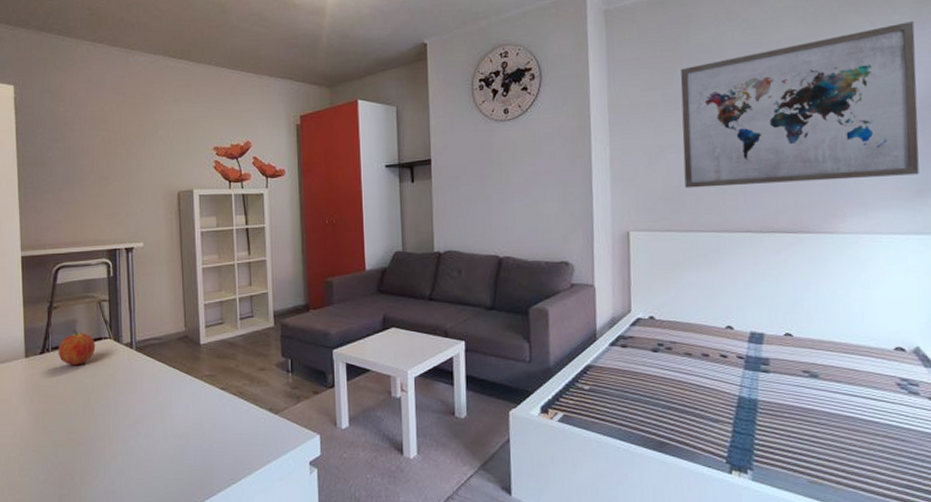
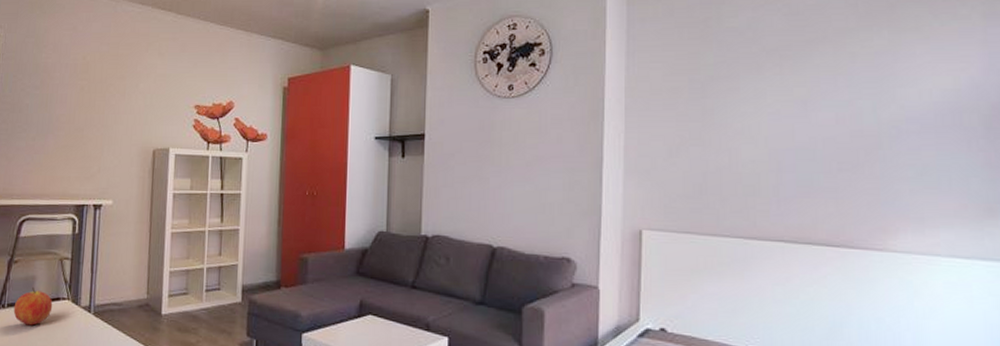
wall art: present [681,22,920,188] -> none [708,17,989,191]

